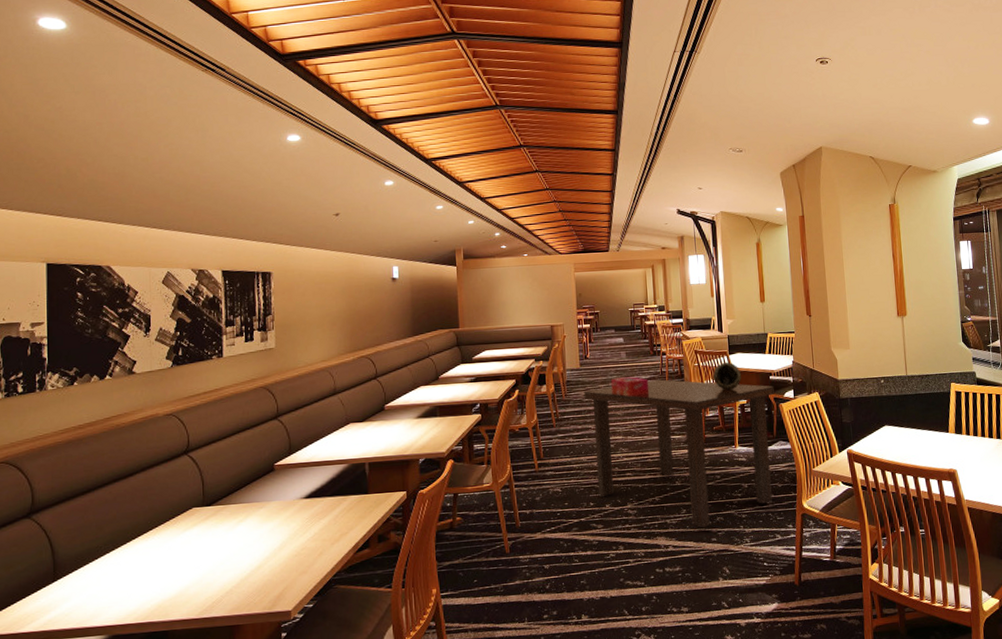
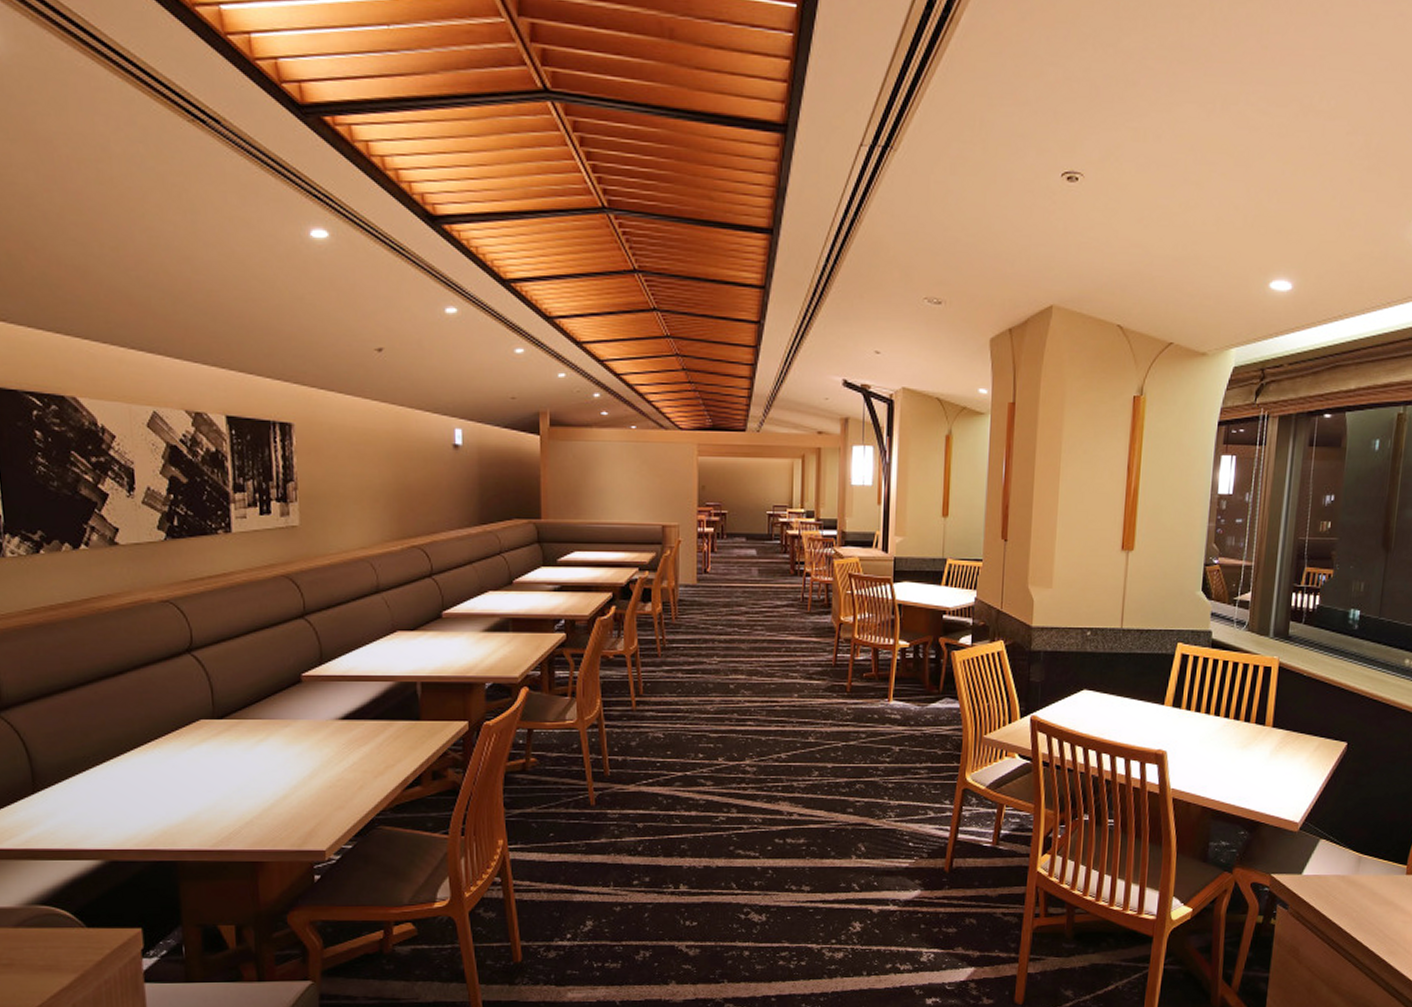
dining table: present [583,379,774,528] -> none [699,607,947,795]
tissue box: present [611,377,650,397] -> none [736,601,785,627]
decorative bowl: present [712,362,741,391] -> none [868,592,906,629]

